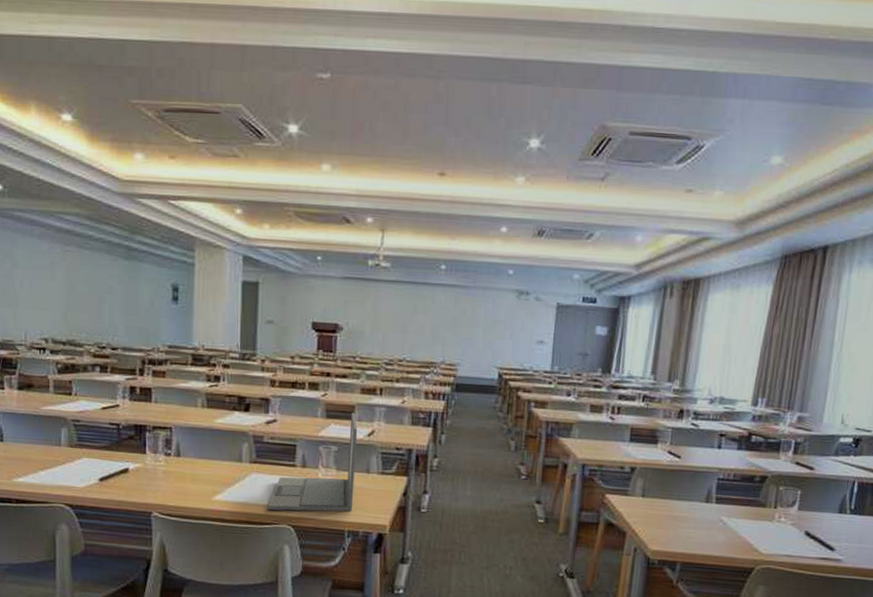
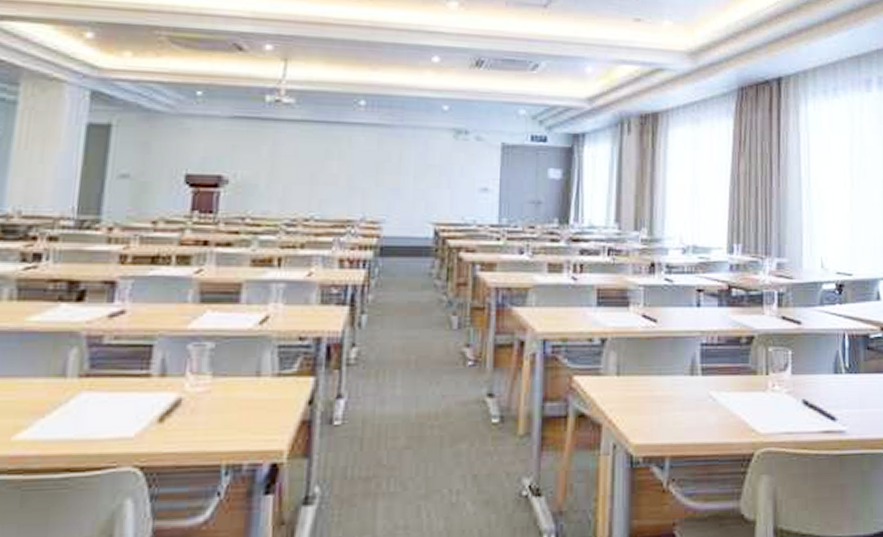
laptop: present [267,412,358,512] -> none [101,293,246,448]

